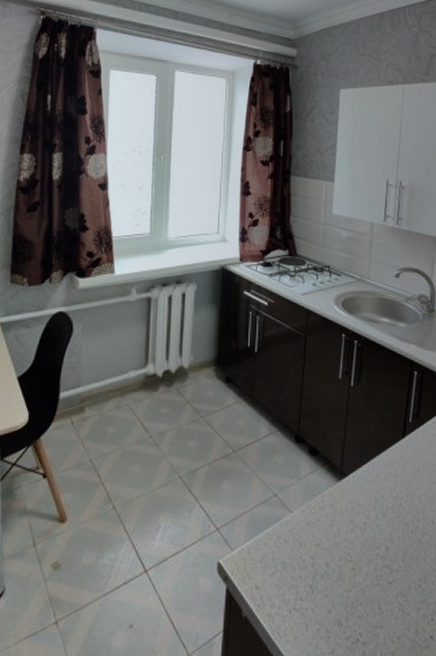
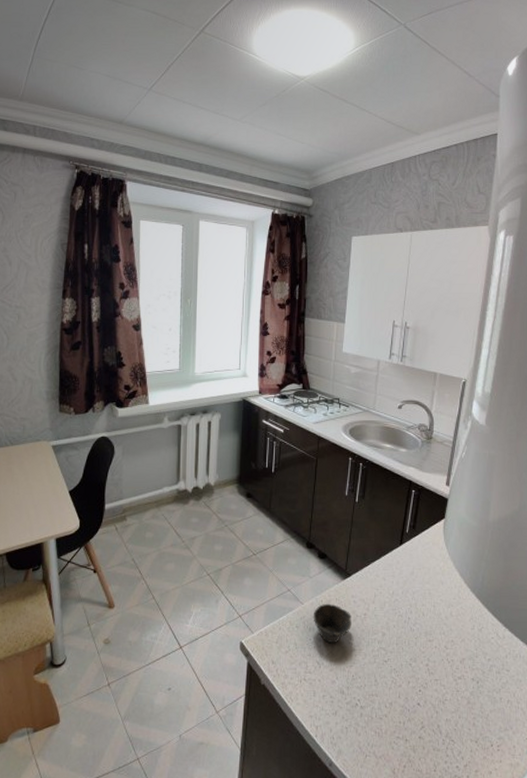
cup: none [304,510,349,562] -> present [313,603,351,644]

